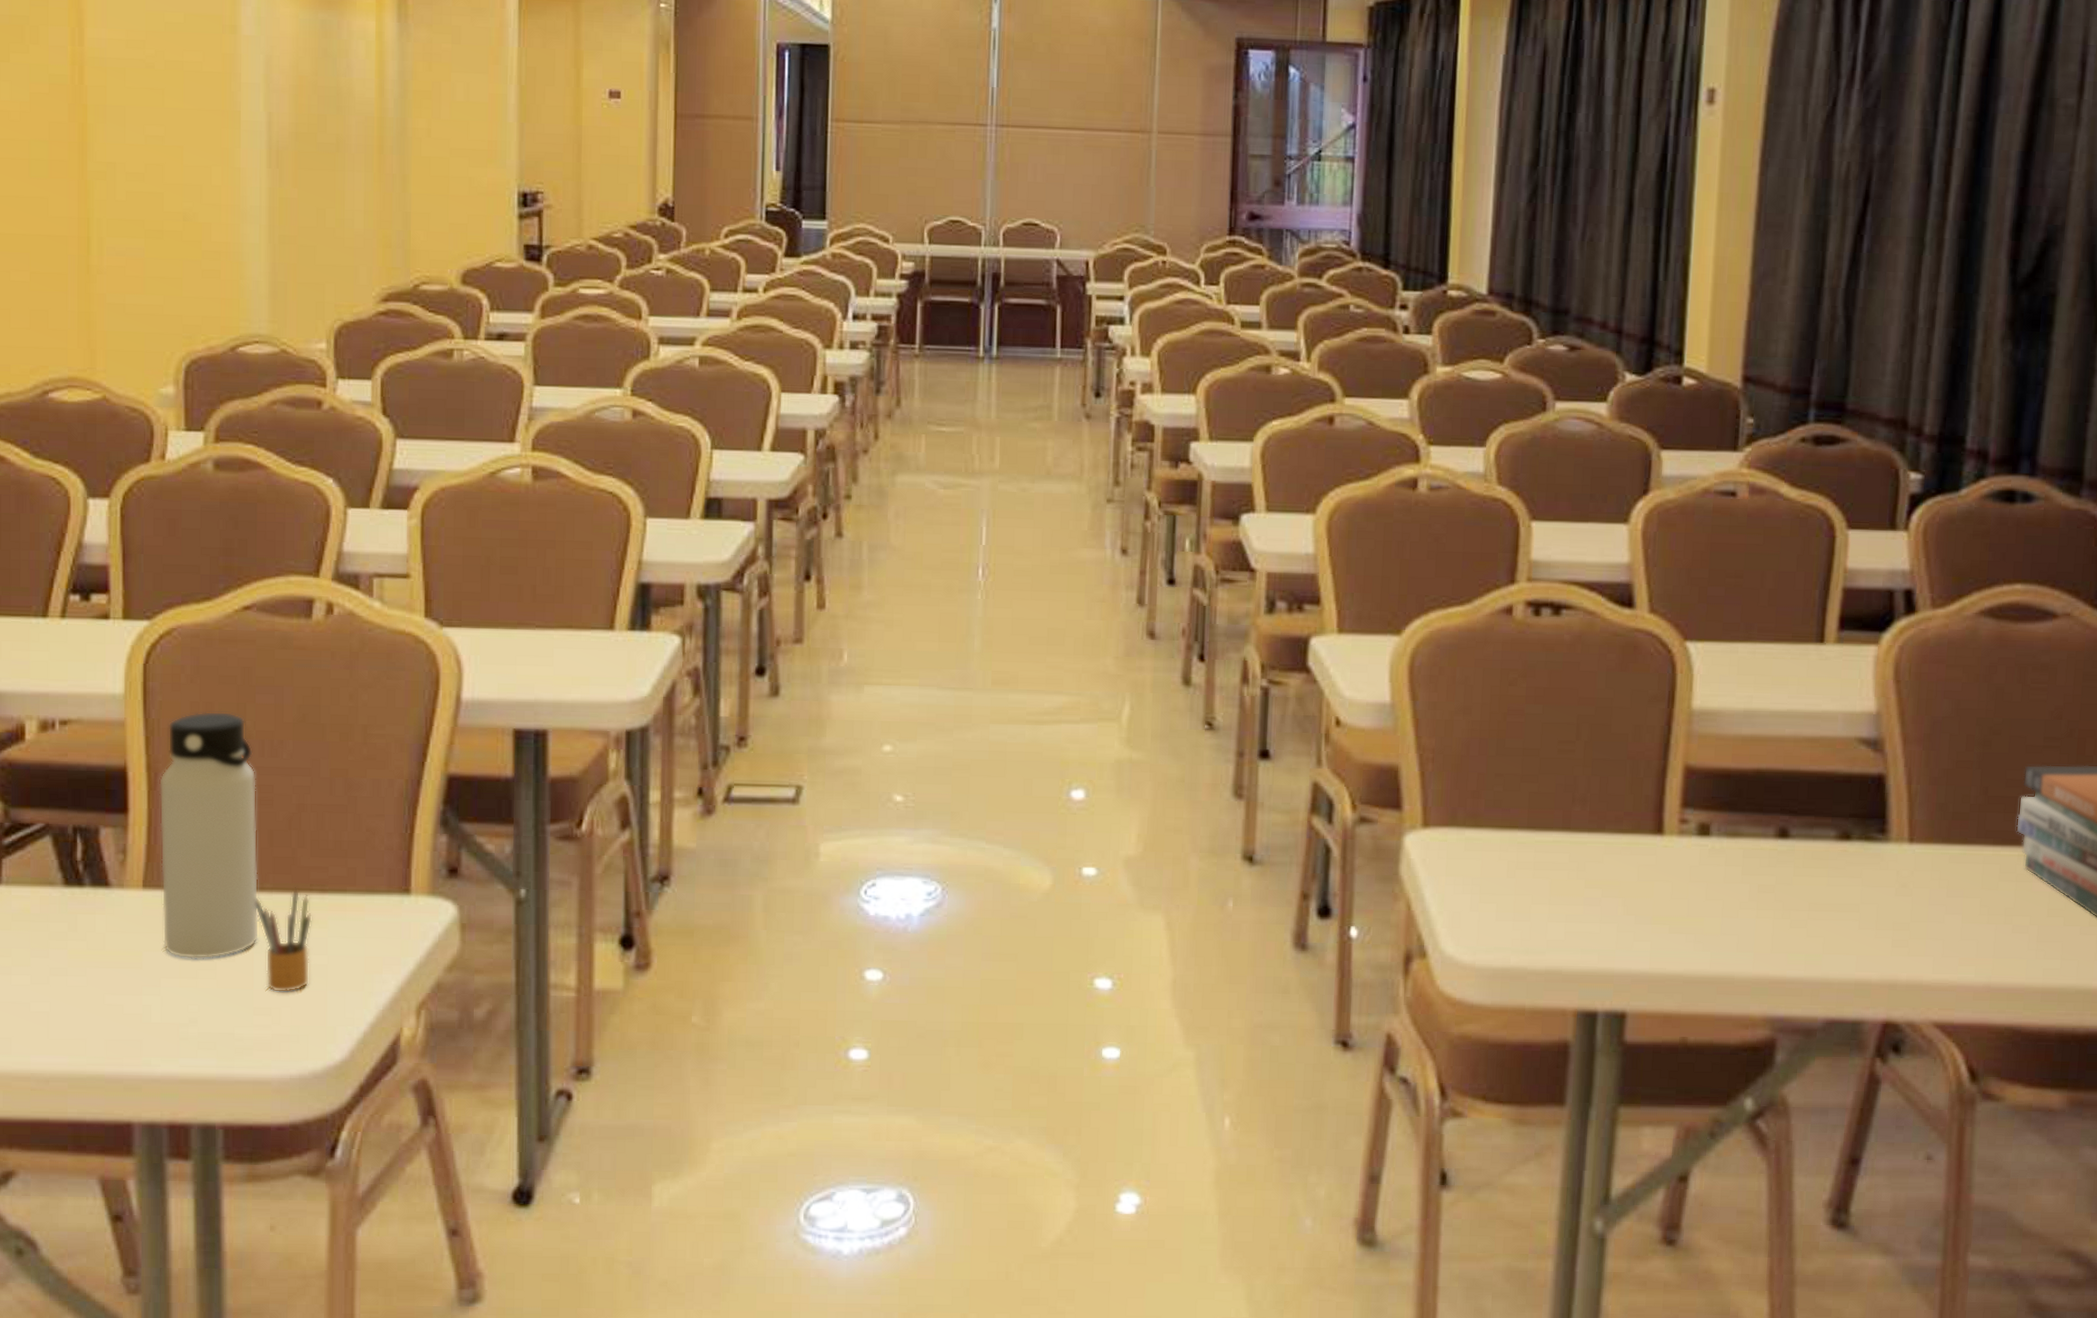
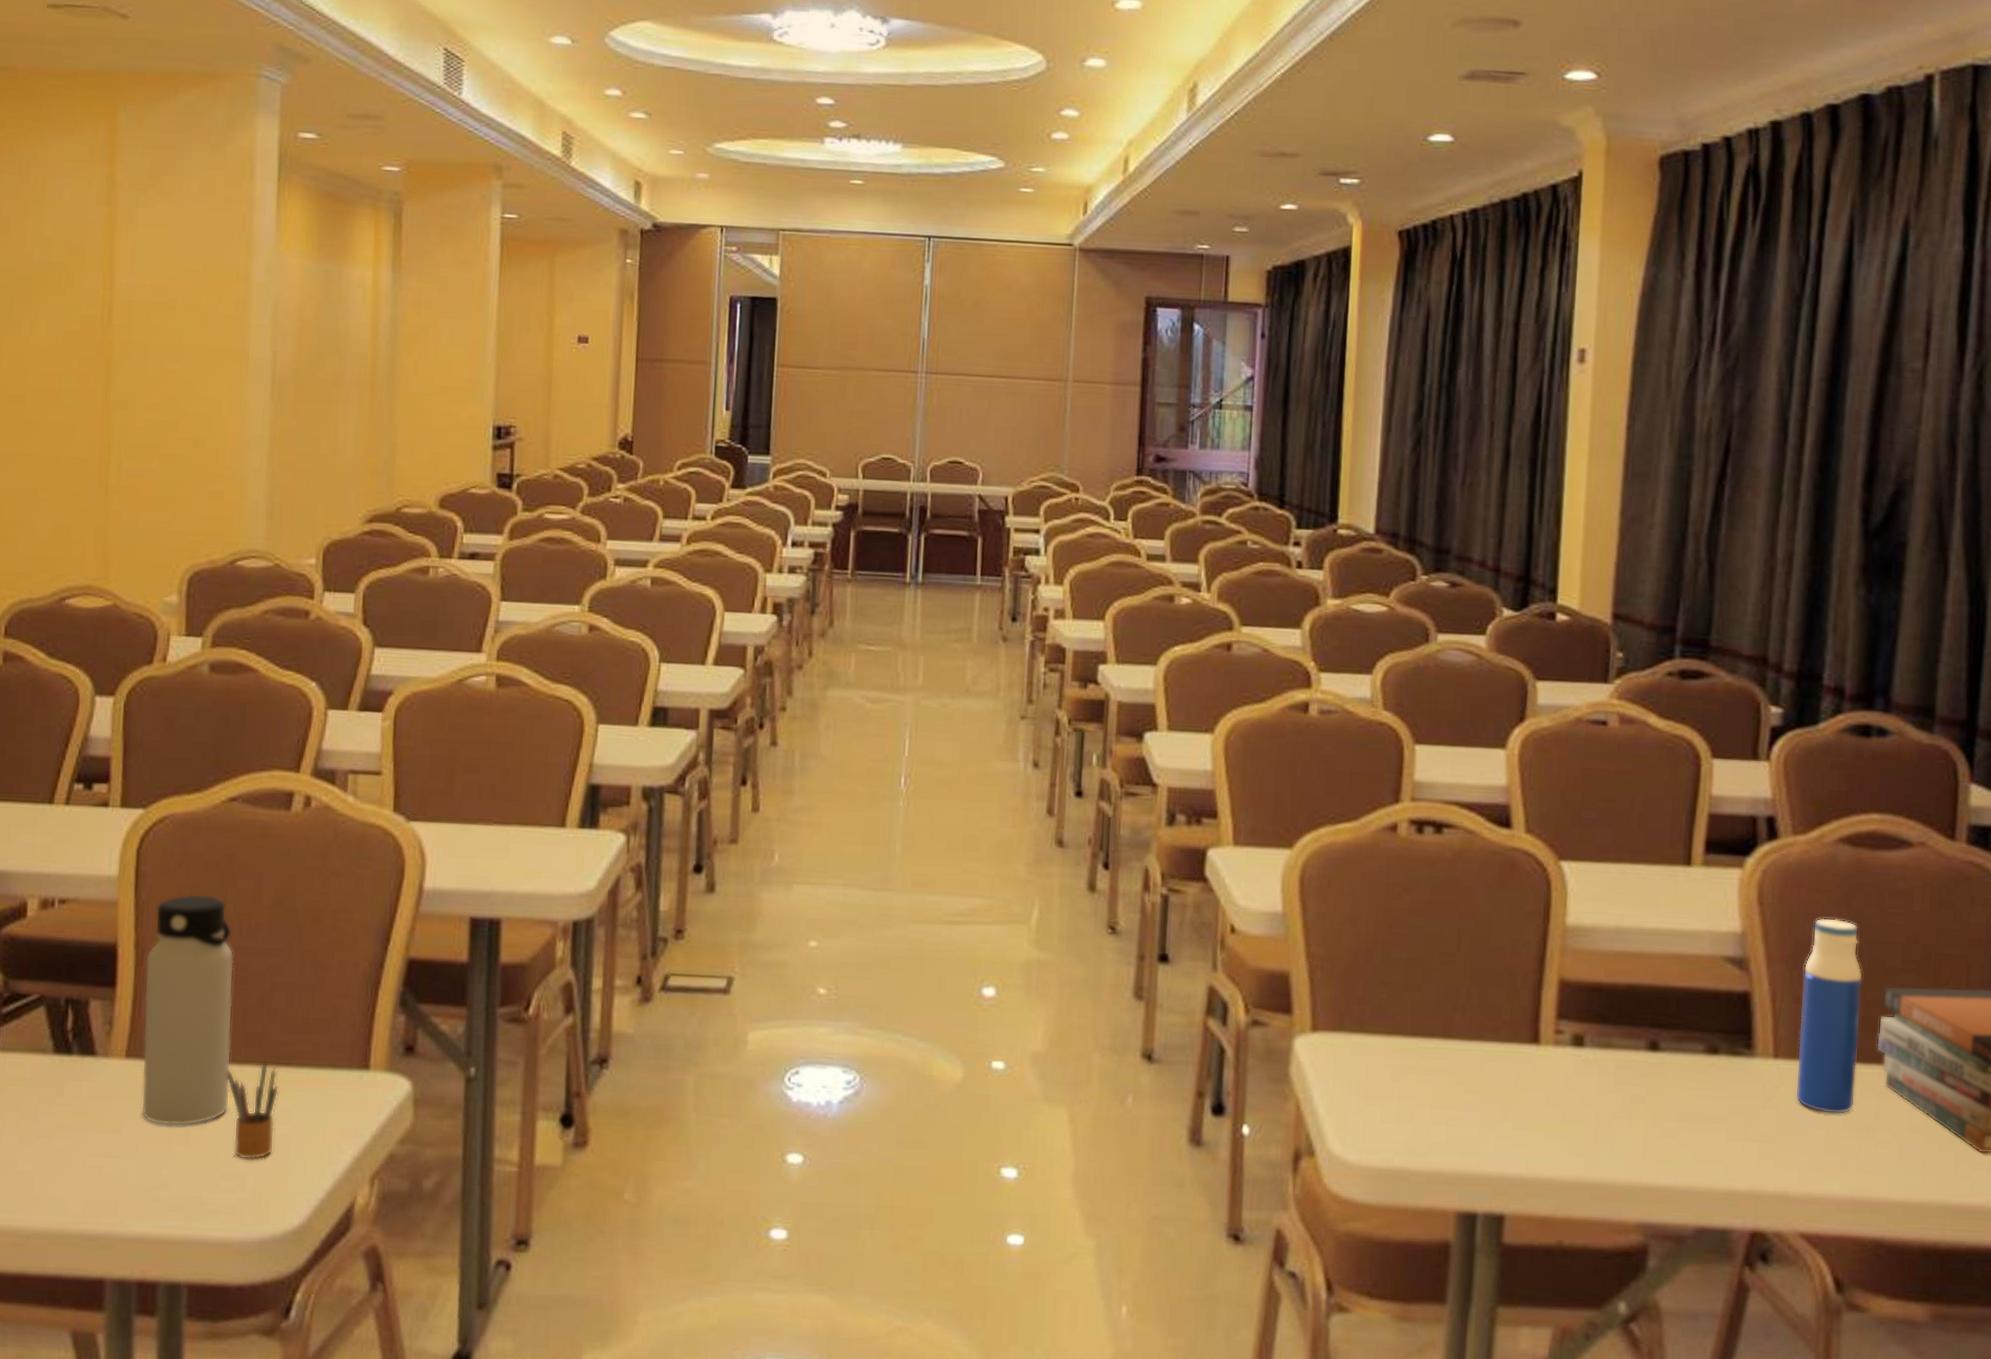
water bottle: none [1931,695,2003,899] -> present [1796,918,1863,1115]

